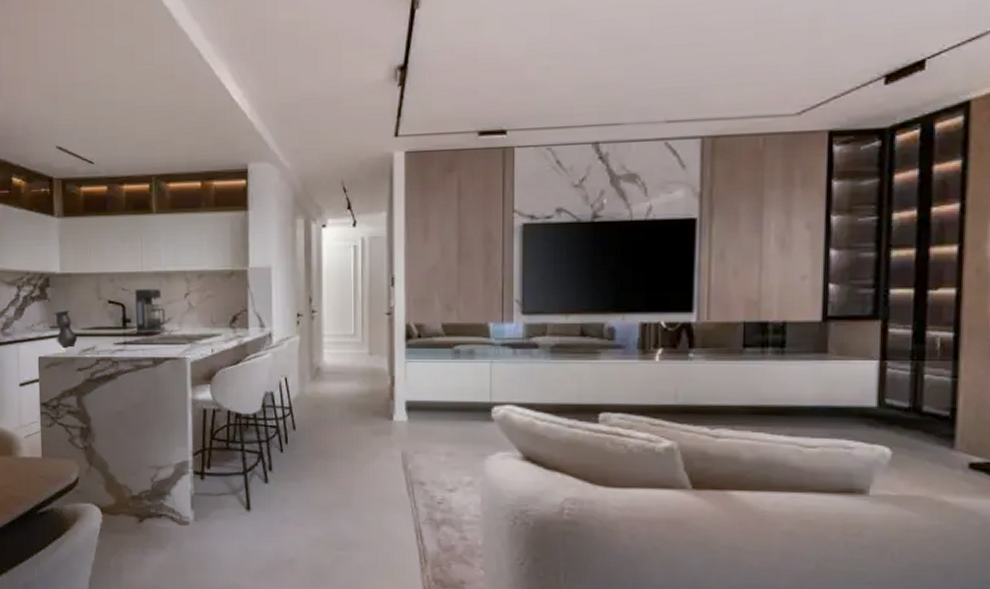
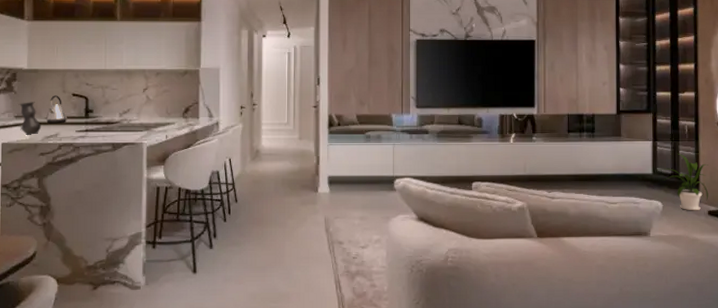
kettle: none [81,303,104,337] -> present [45,95,68,125]
coffee maker: present [134,289,165,333] -> none [97,84,125,122]
house plant: none [885,379,974,463] -> present [657,154,709,211]

